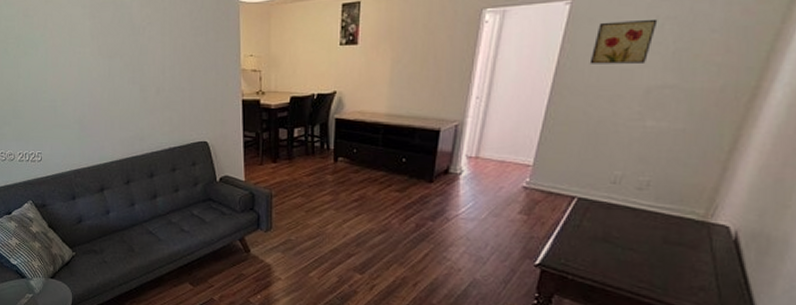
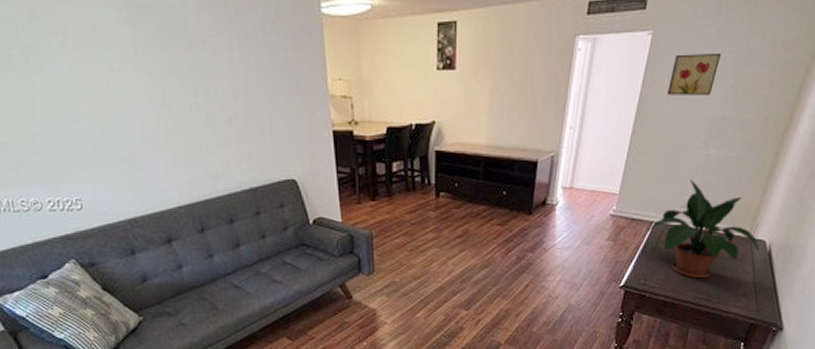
potted plant: none [568,152,721,265] -> present [647,179,760,279]

